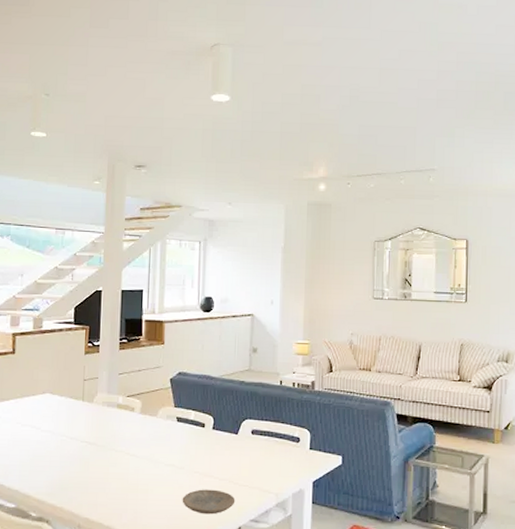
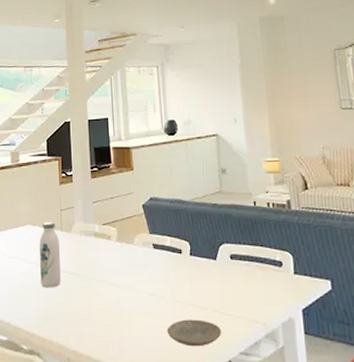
water bottle: none [56,391,79,457] -> present [39,222,61,288]

